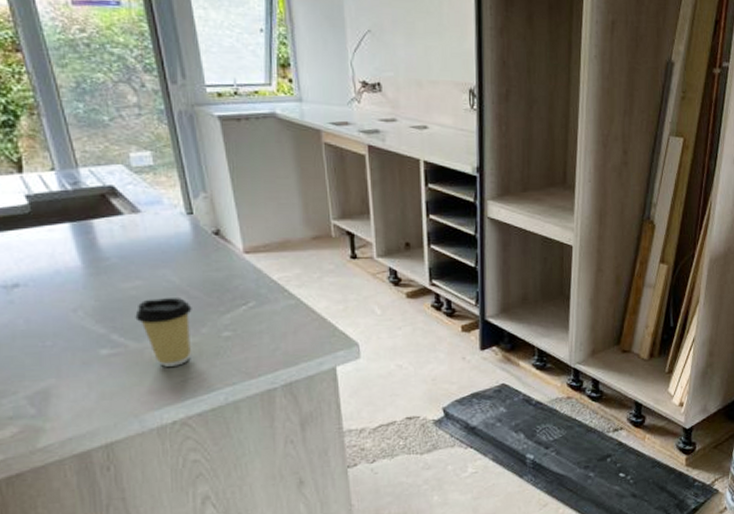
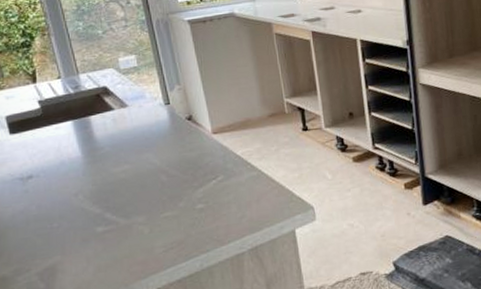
coffee cup: present [135,298,192,367] -> none [124,177,171,239]

